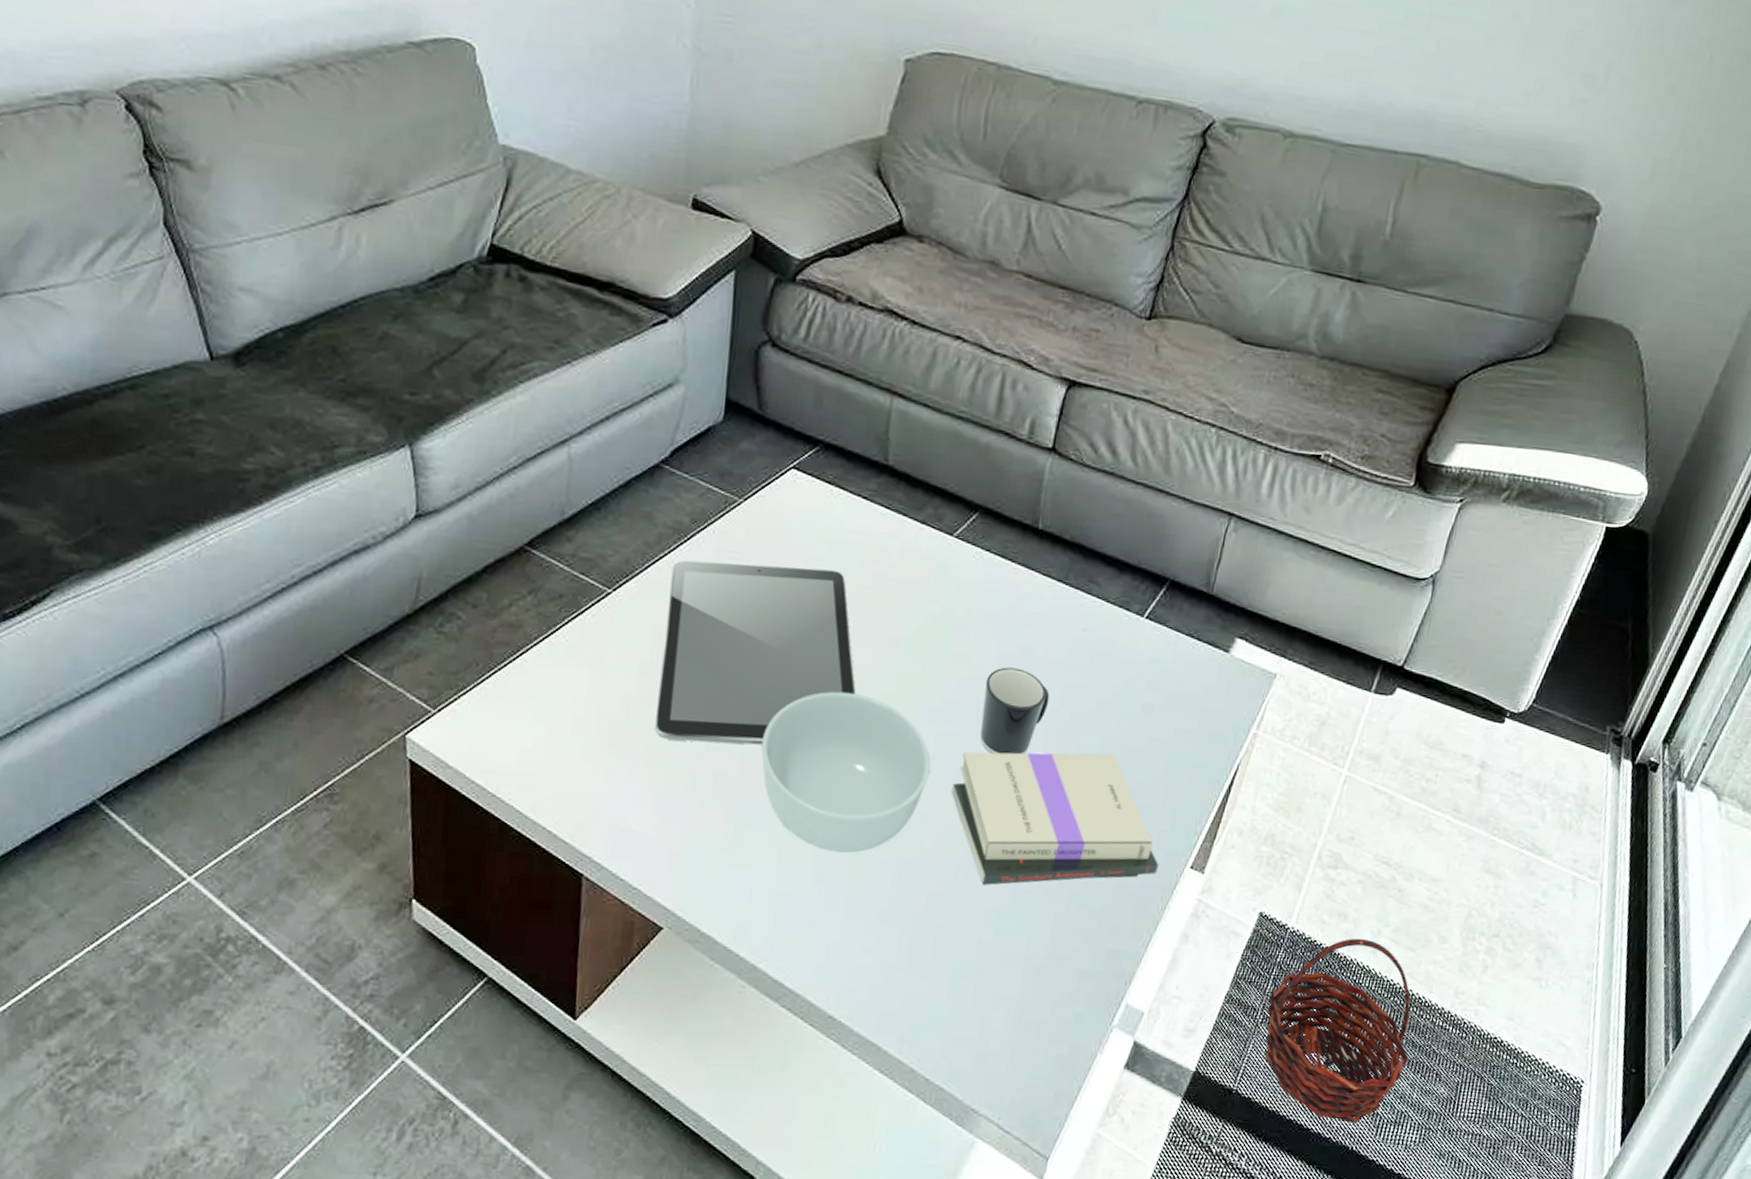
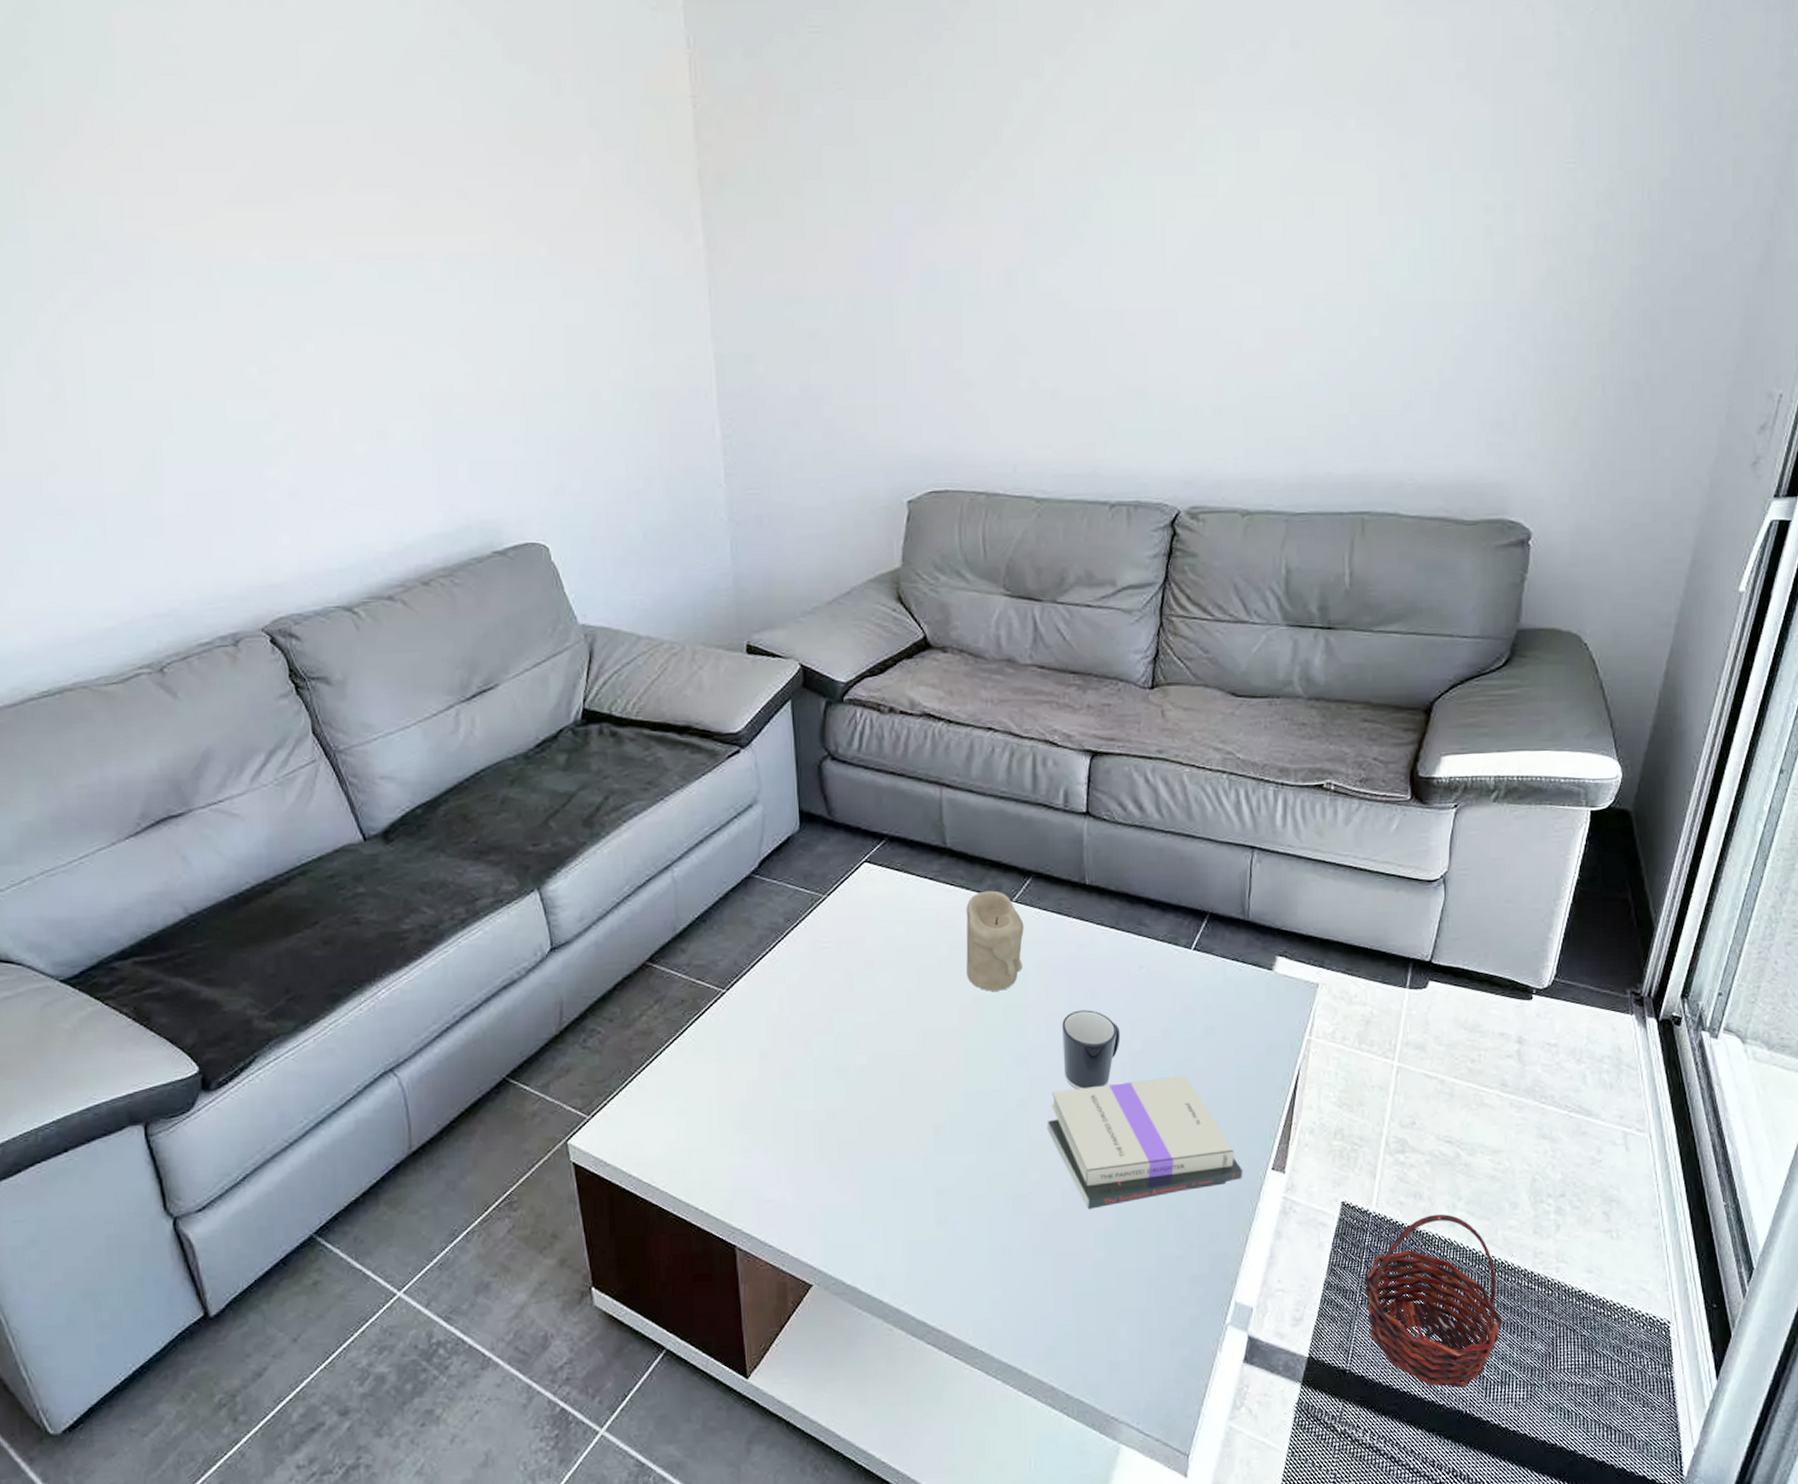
tablet: present [655,560,856,745] -> none [775,946,949,1115]
bowl: present [761,691,931,853] -> none [874,1051,1025,1197]
candle: none [888,520,962,634] -> present [966,890,1024,991]

